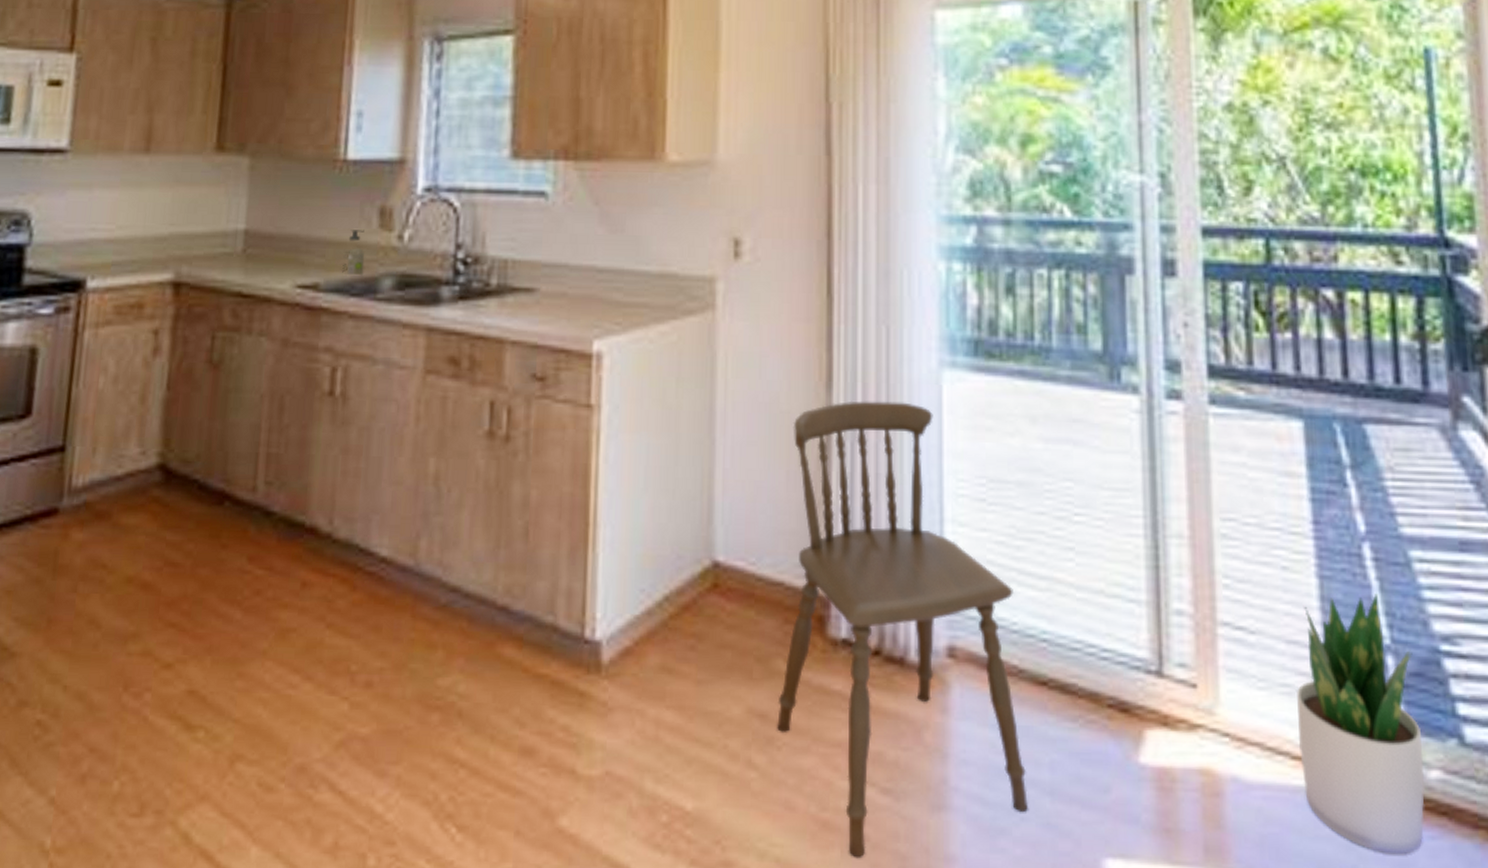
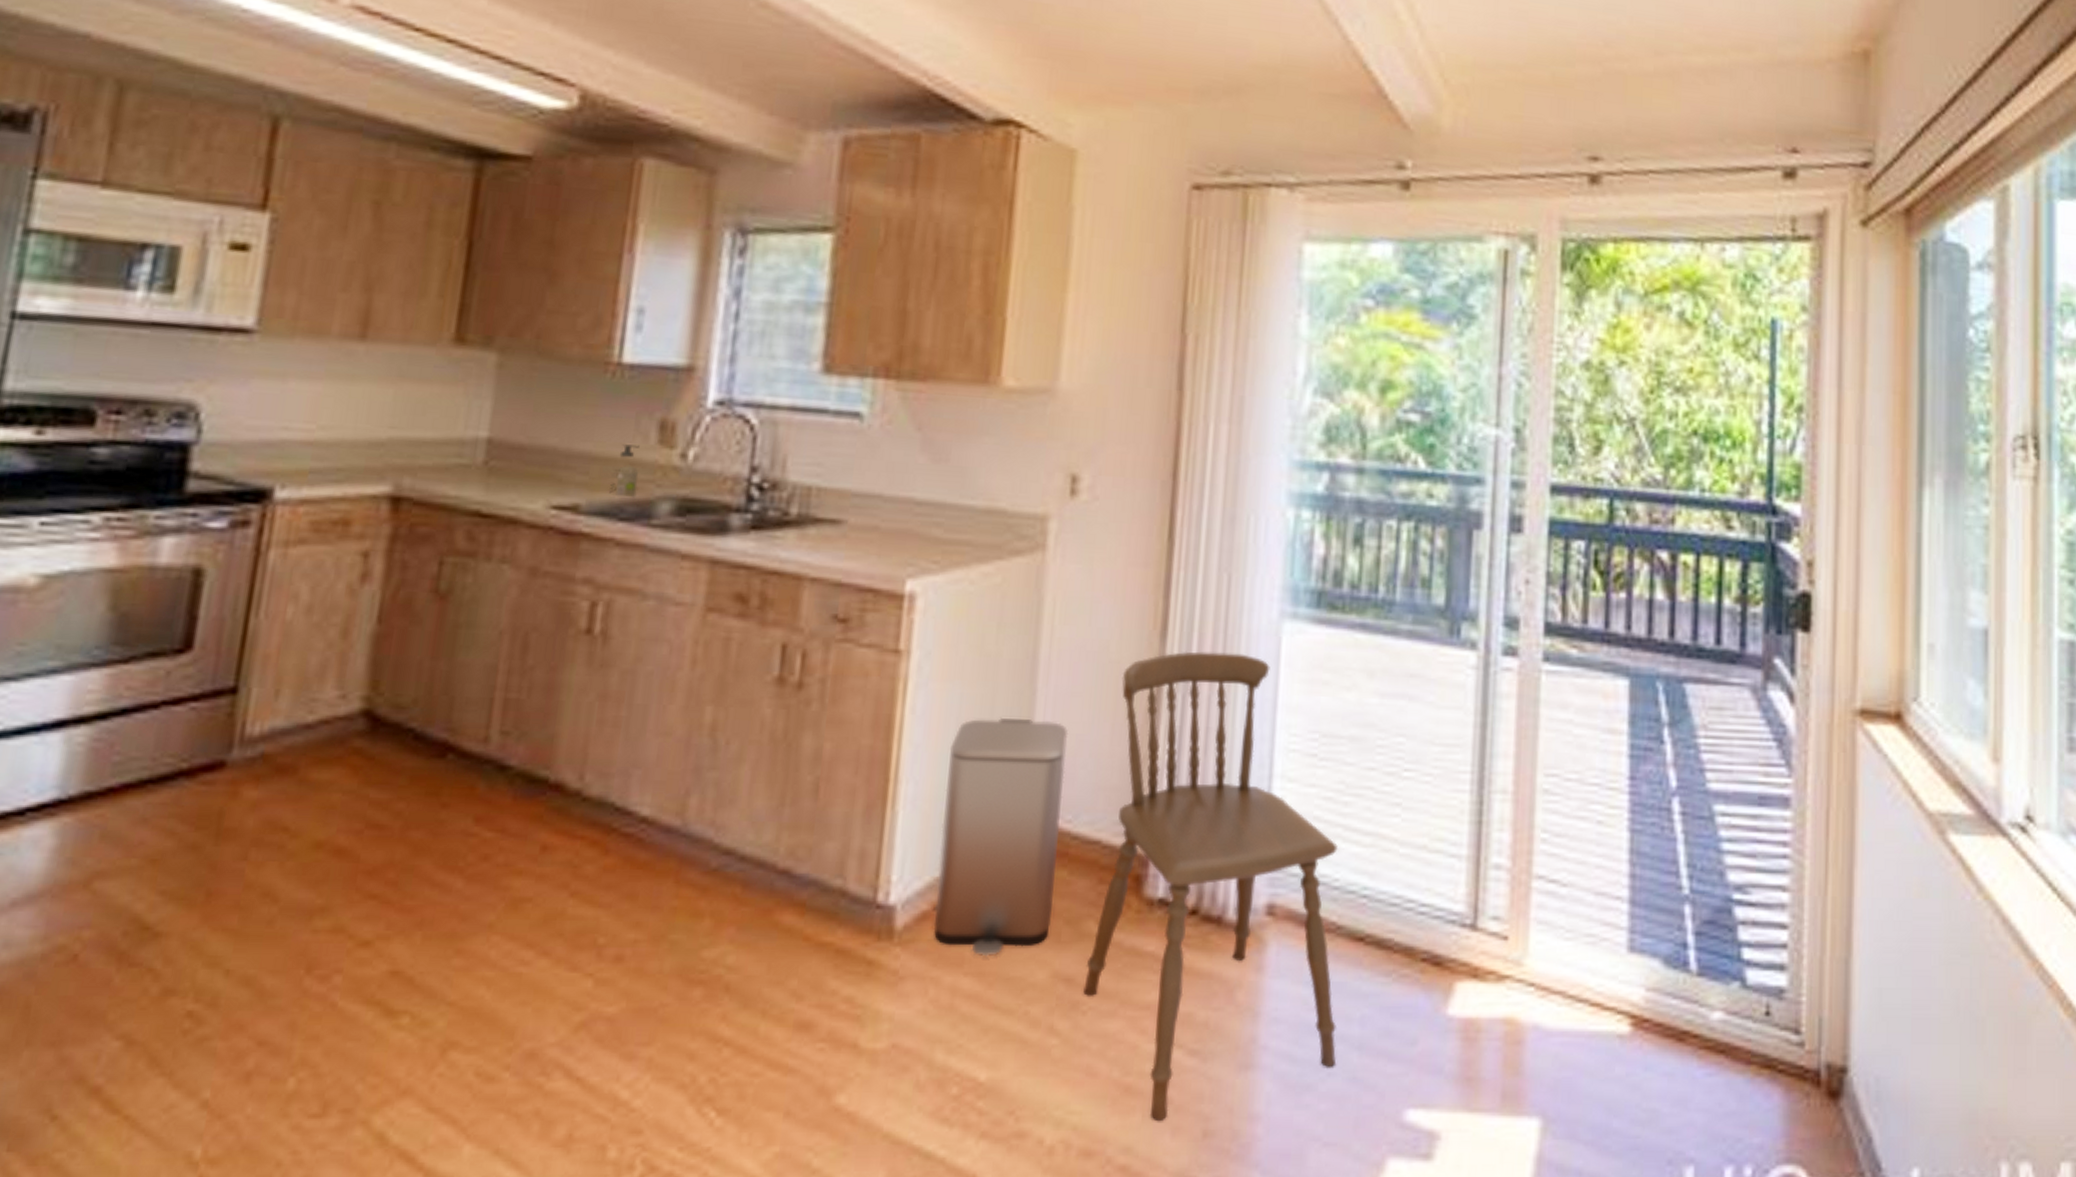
pedal bin: none [636,465,747,692] -> present [933,717,1069,957]
planter: present [1297,592,1425,855] -> none [1597,845,1708,1092]

